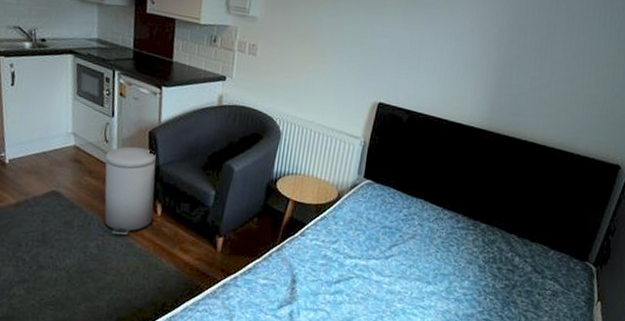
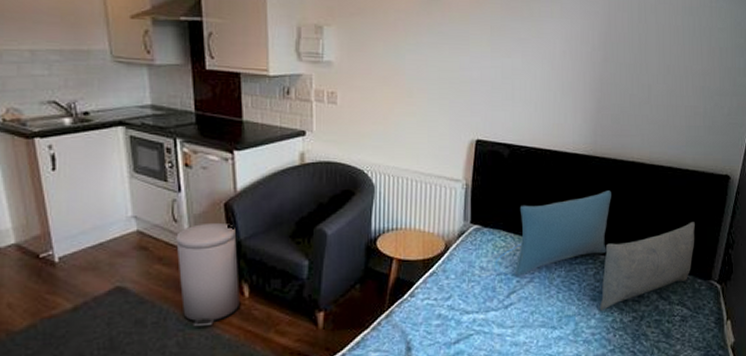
pillow: none [399,164,500,232] -> present [515,190,611,276]
pillow: none [475,204,579,274] -> present [600,222,695,310]

